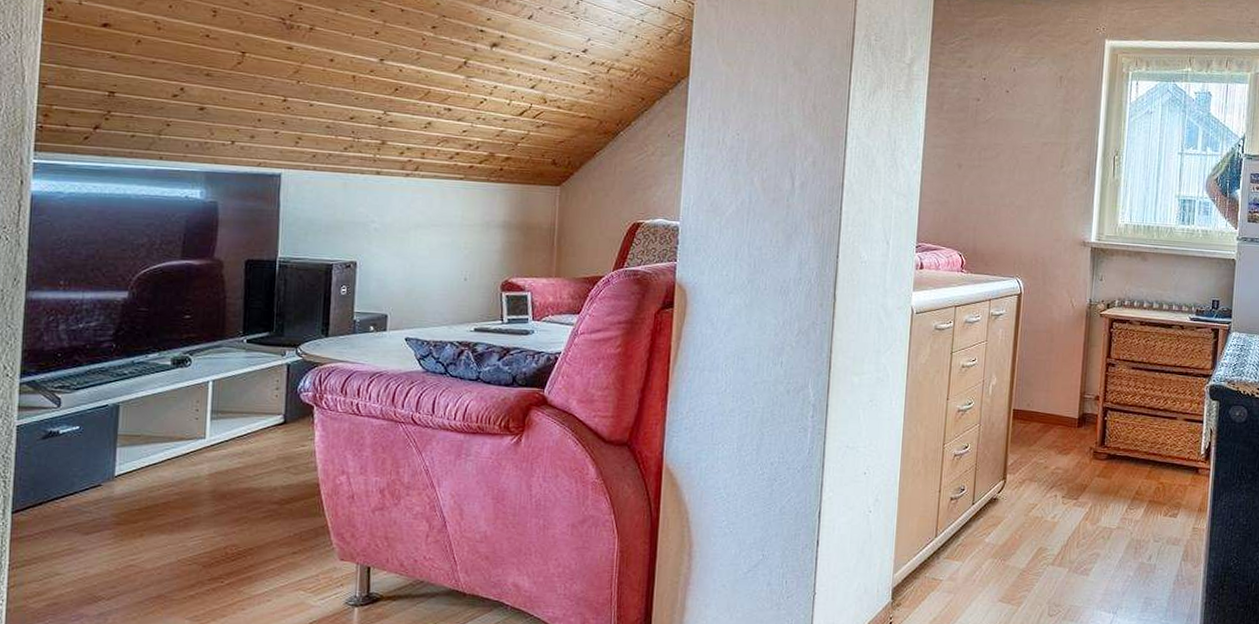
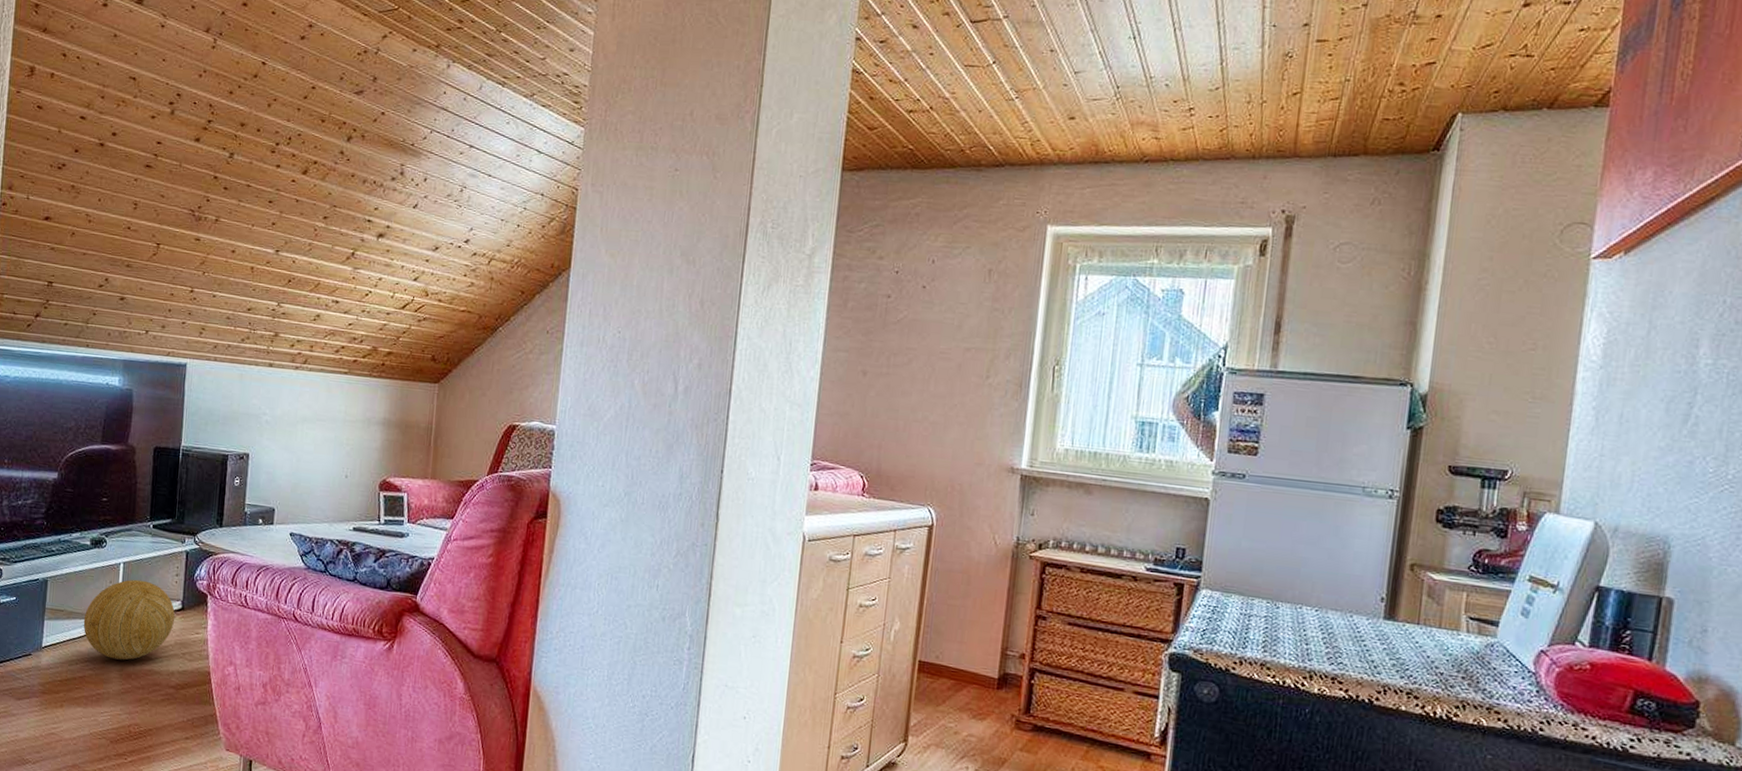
decorative ball: none [165,396,276,481] -> present [83,579,175,661]

